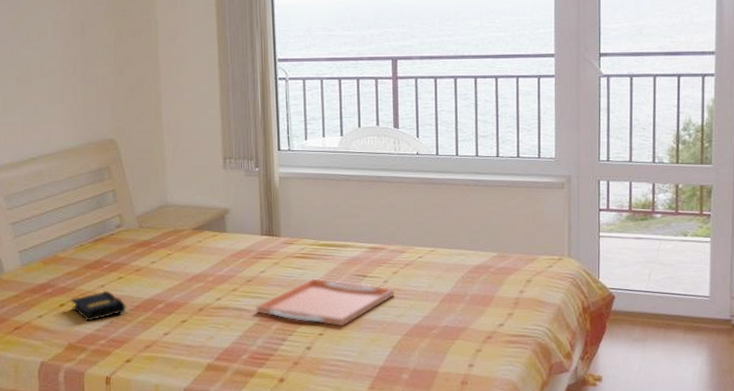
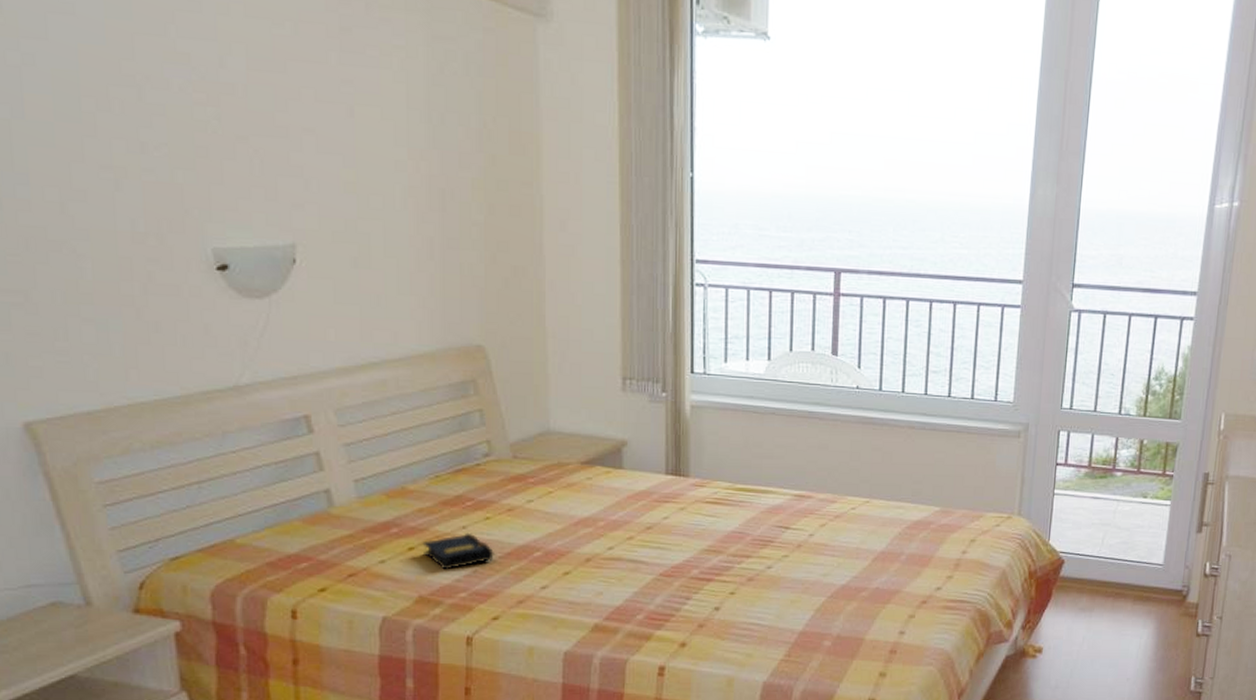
serving tray: present [256,278,394,326] -> none [656,528,821,584]

